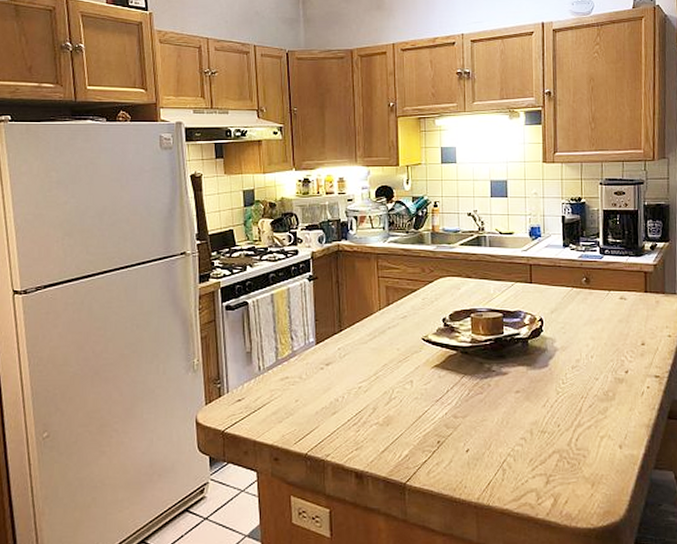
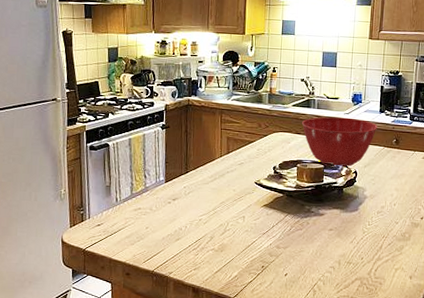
mixing bowl: none [472,255,562,315] -> present [301,116,377,167]

